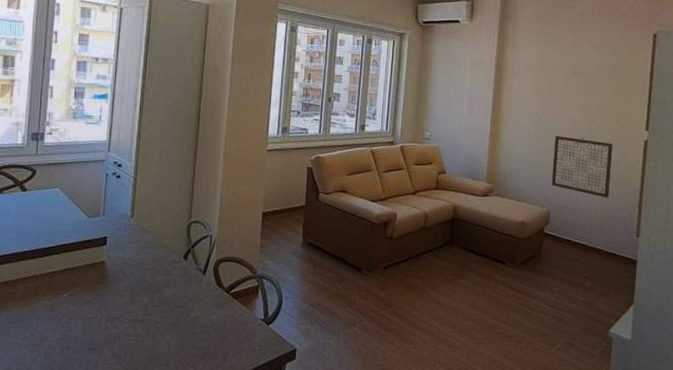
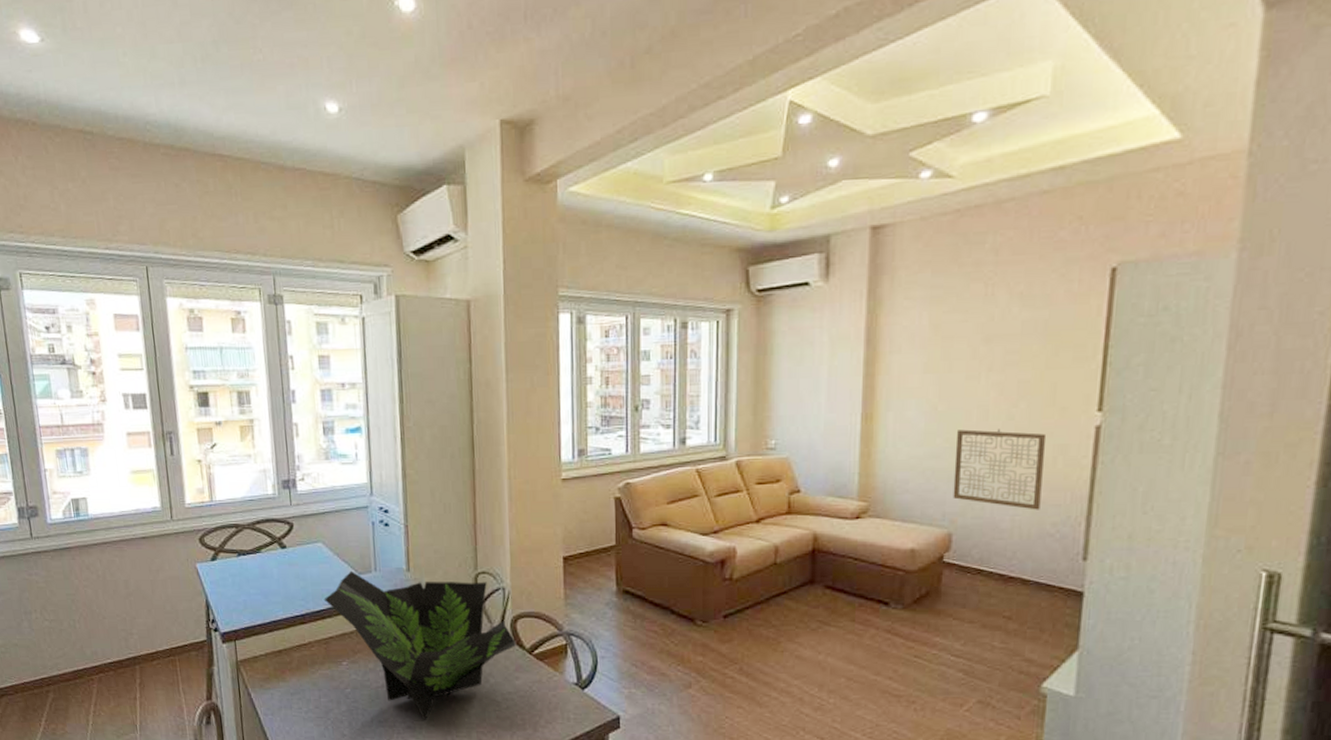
plant: none [53,214,217,350] -> present [323,571,517,721]

